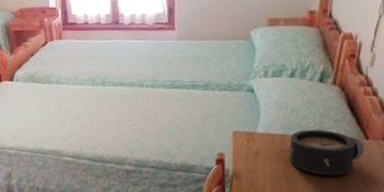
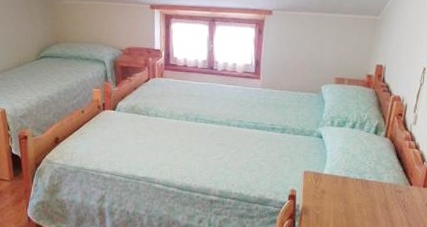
alarm clock: present [280,128,364,175] -> none [342,173,409,215]

